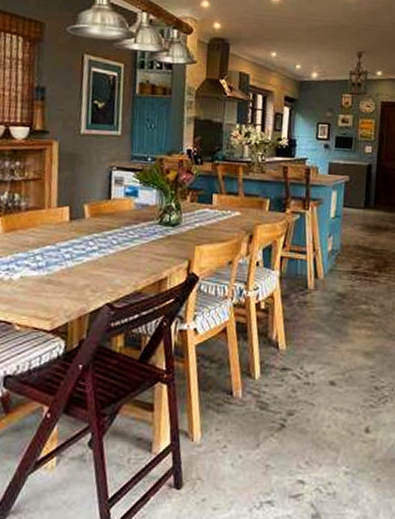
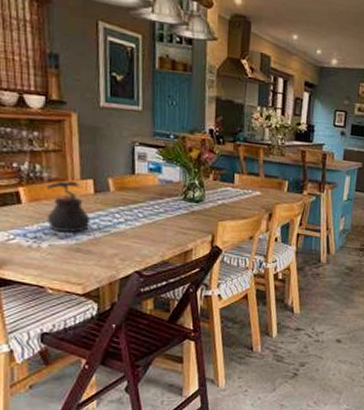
teapot: none [20,209,64,262] -> present [46,181,91,232]

